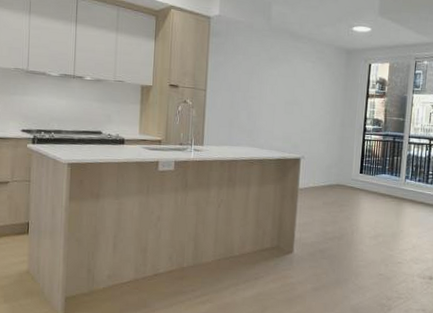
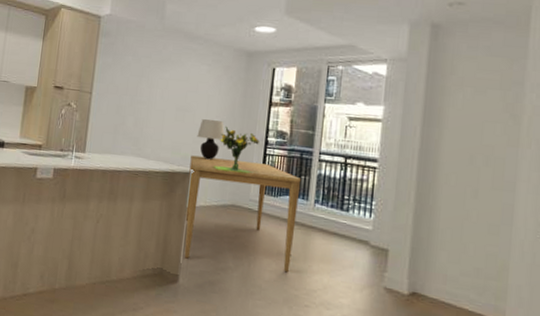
dining table: none [297,143,394,236] -> present [184,155,302,272]
table lamp: none [305,111,329,147] -> present [197,119,225,160]
bouquet: none [320,116,359,157] -> present [213,126,259,174]

